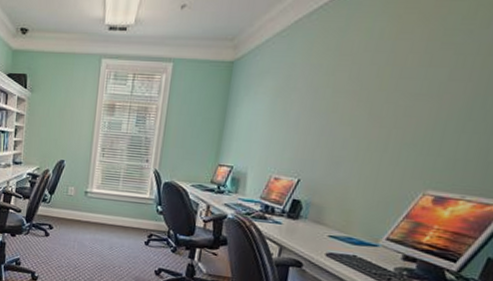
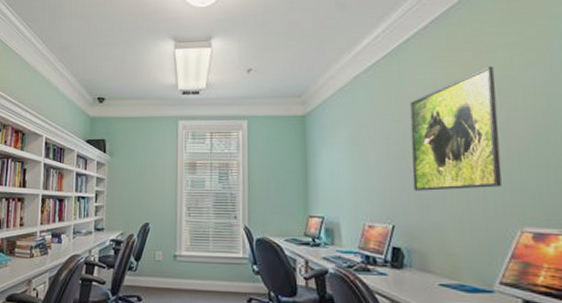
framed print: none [328,17,454,150] -> present [409,66,502,191]

